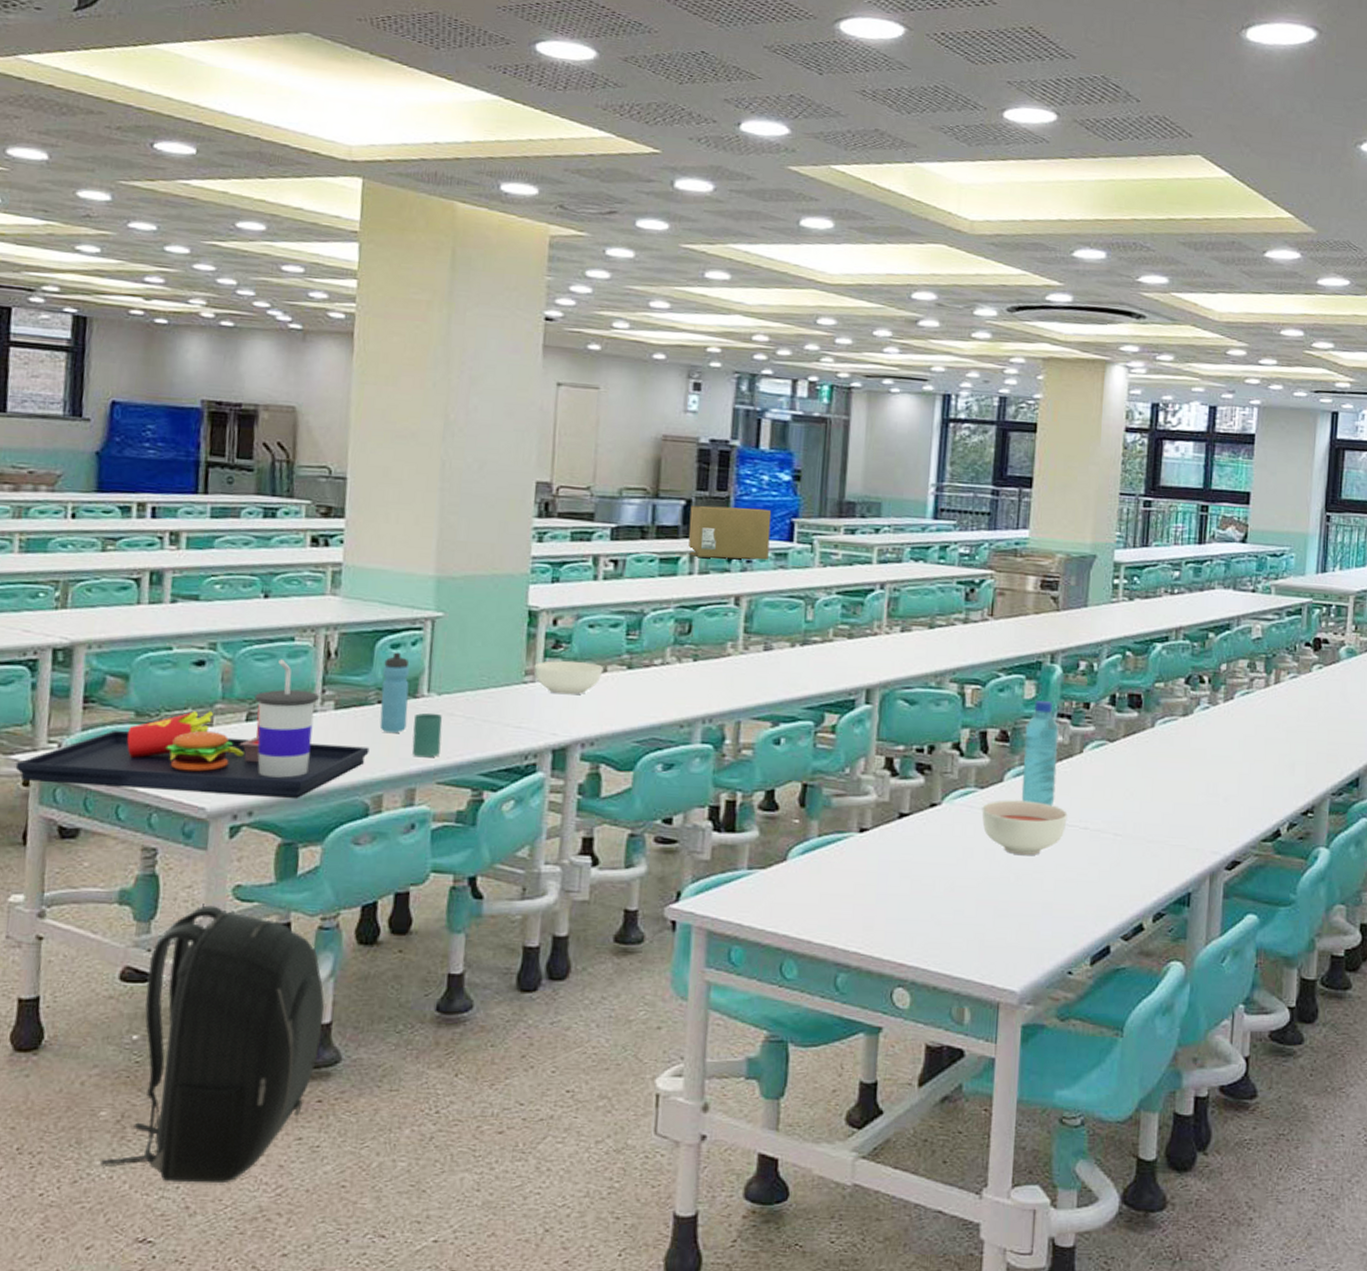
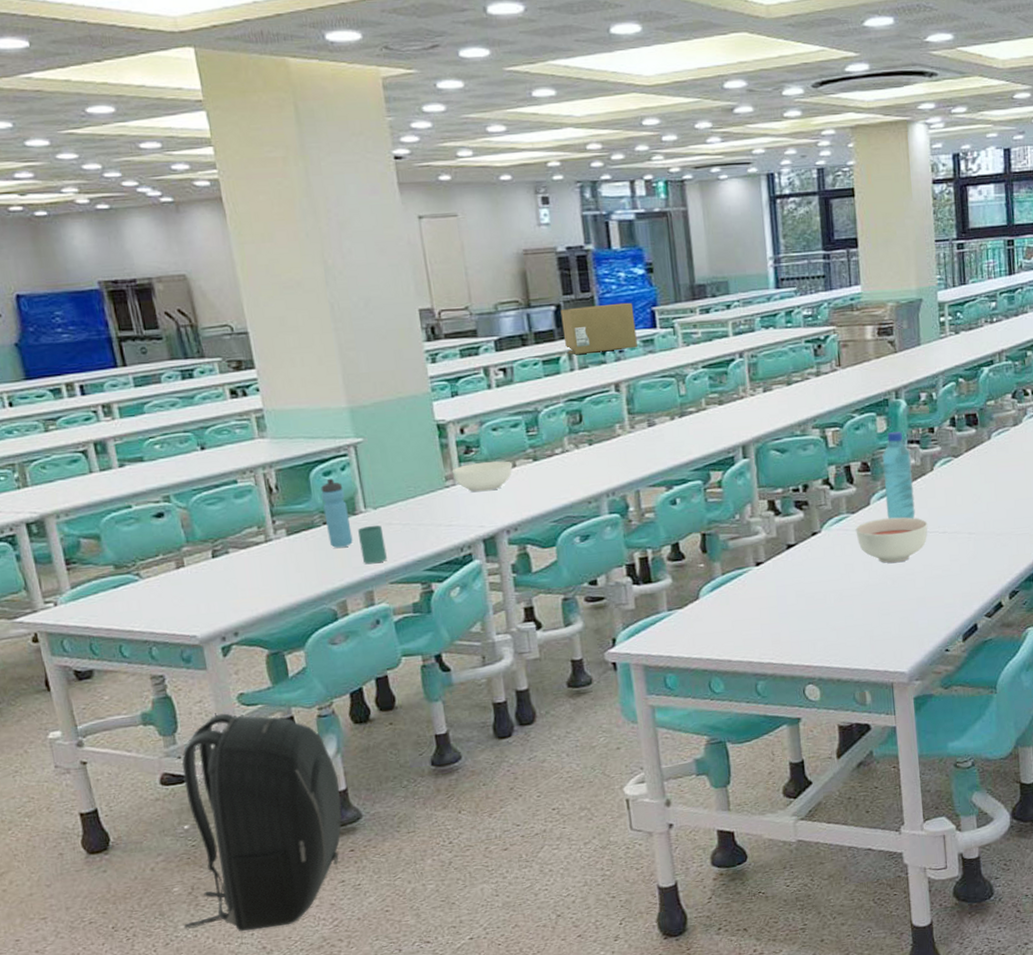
food tray: present [15,659,370,800] -> none [21,500,326,638]

